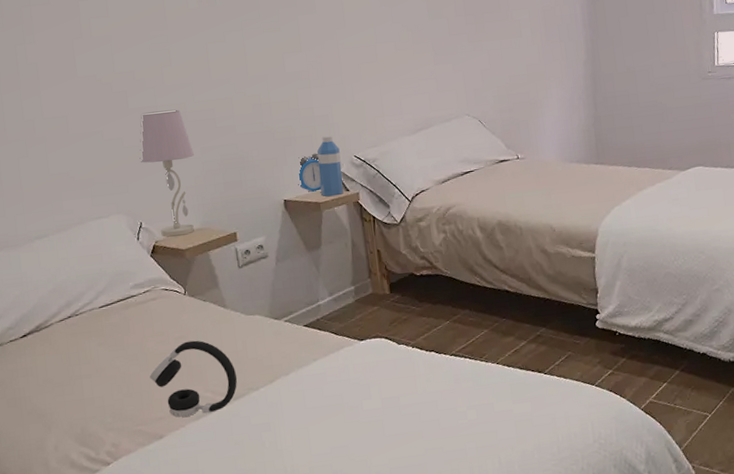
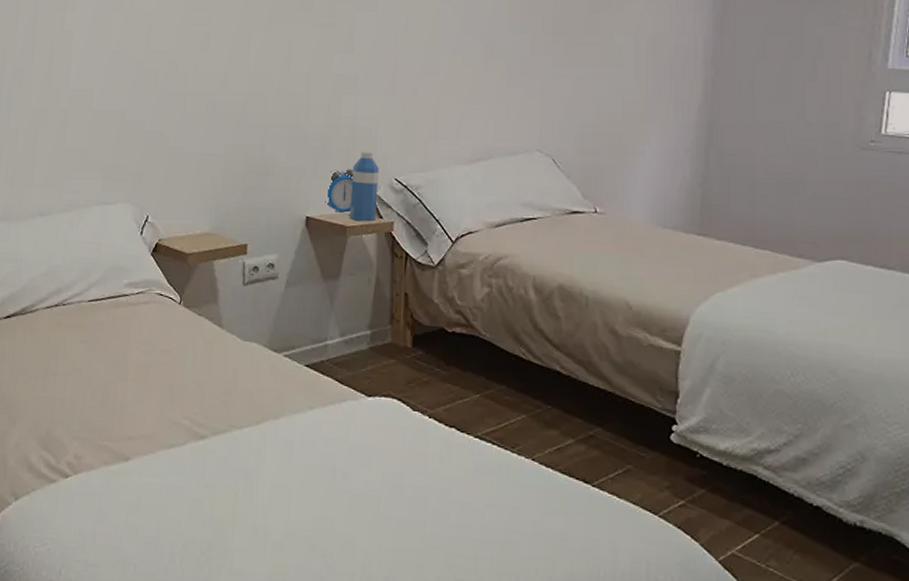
table lamp: present [139,110,194,238] -> none [158,98,216,239]
headphones: present [150,340,238,418] -> none [127,357,221,444]

